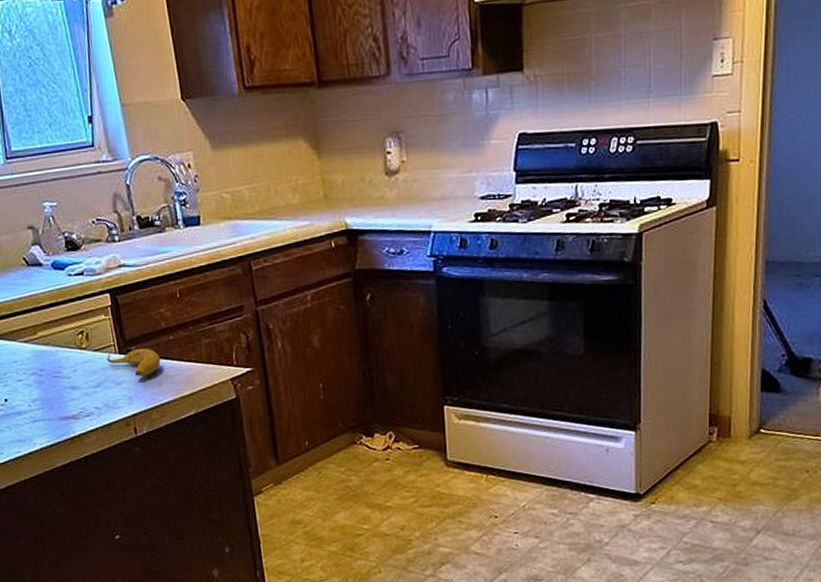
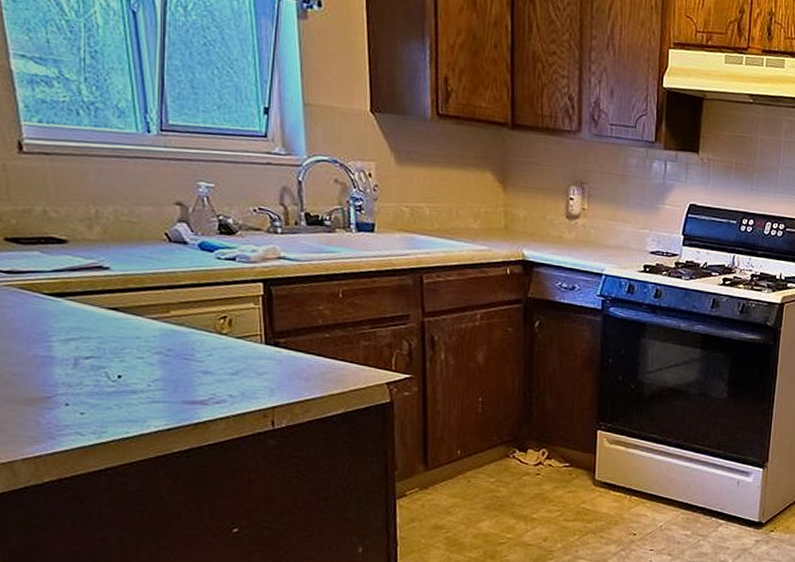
banana: present [107,348,160,377] -> none [250,341,312,371]

